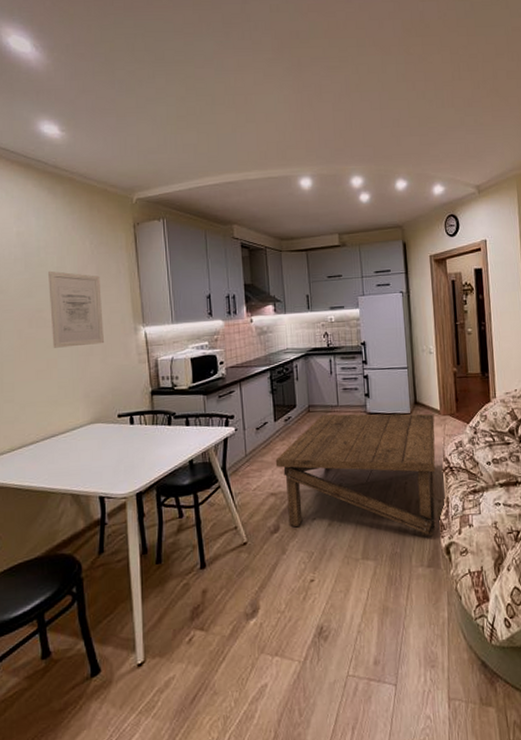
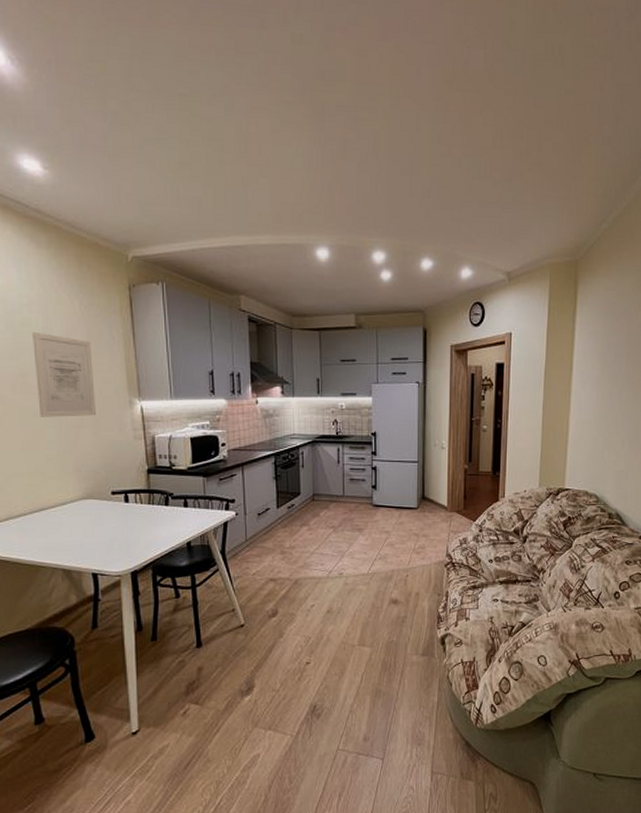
coffee table: present [275,413,436,537] -> none [276,503,441,628]

